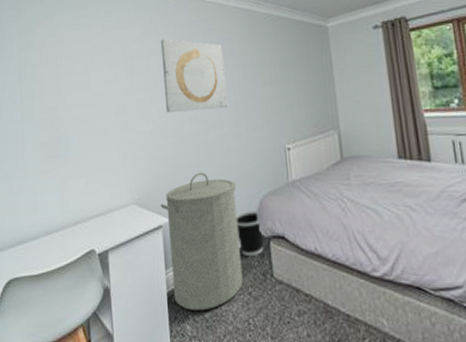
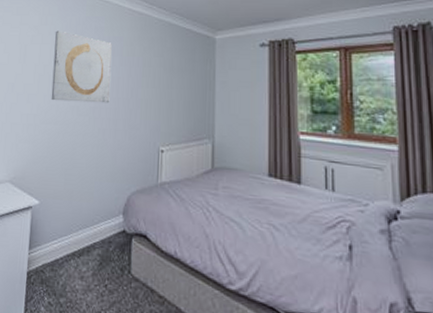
laundry hamper: present [160,172,243,311] -> none [33,161,107,295]
wastebasket: present [235,210,265,256] -> none [101,205,127,250]

